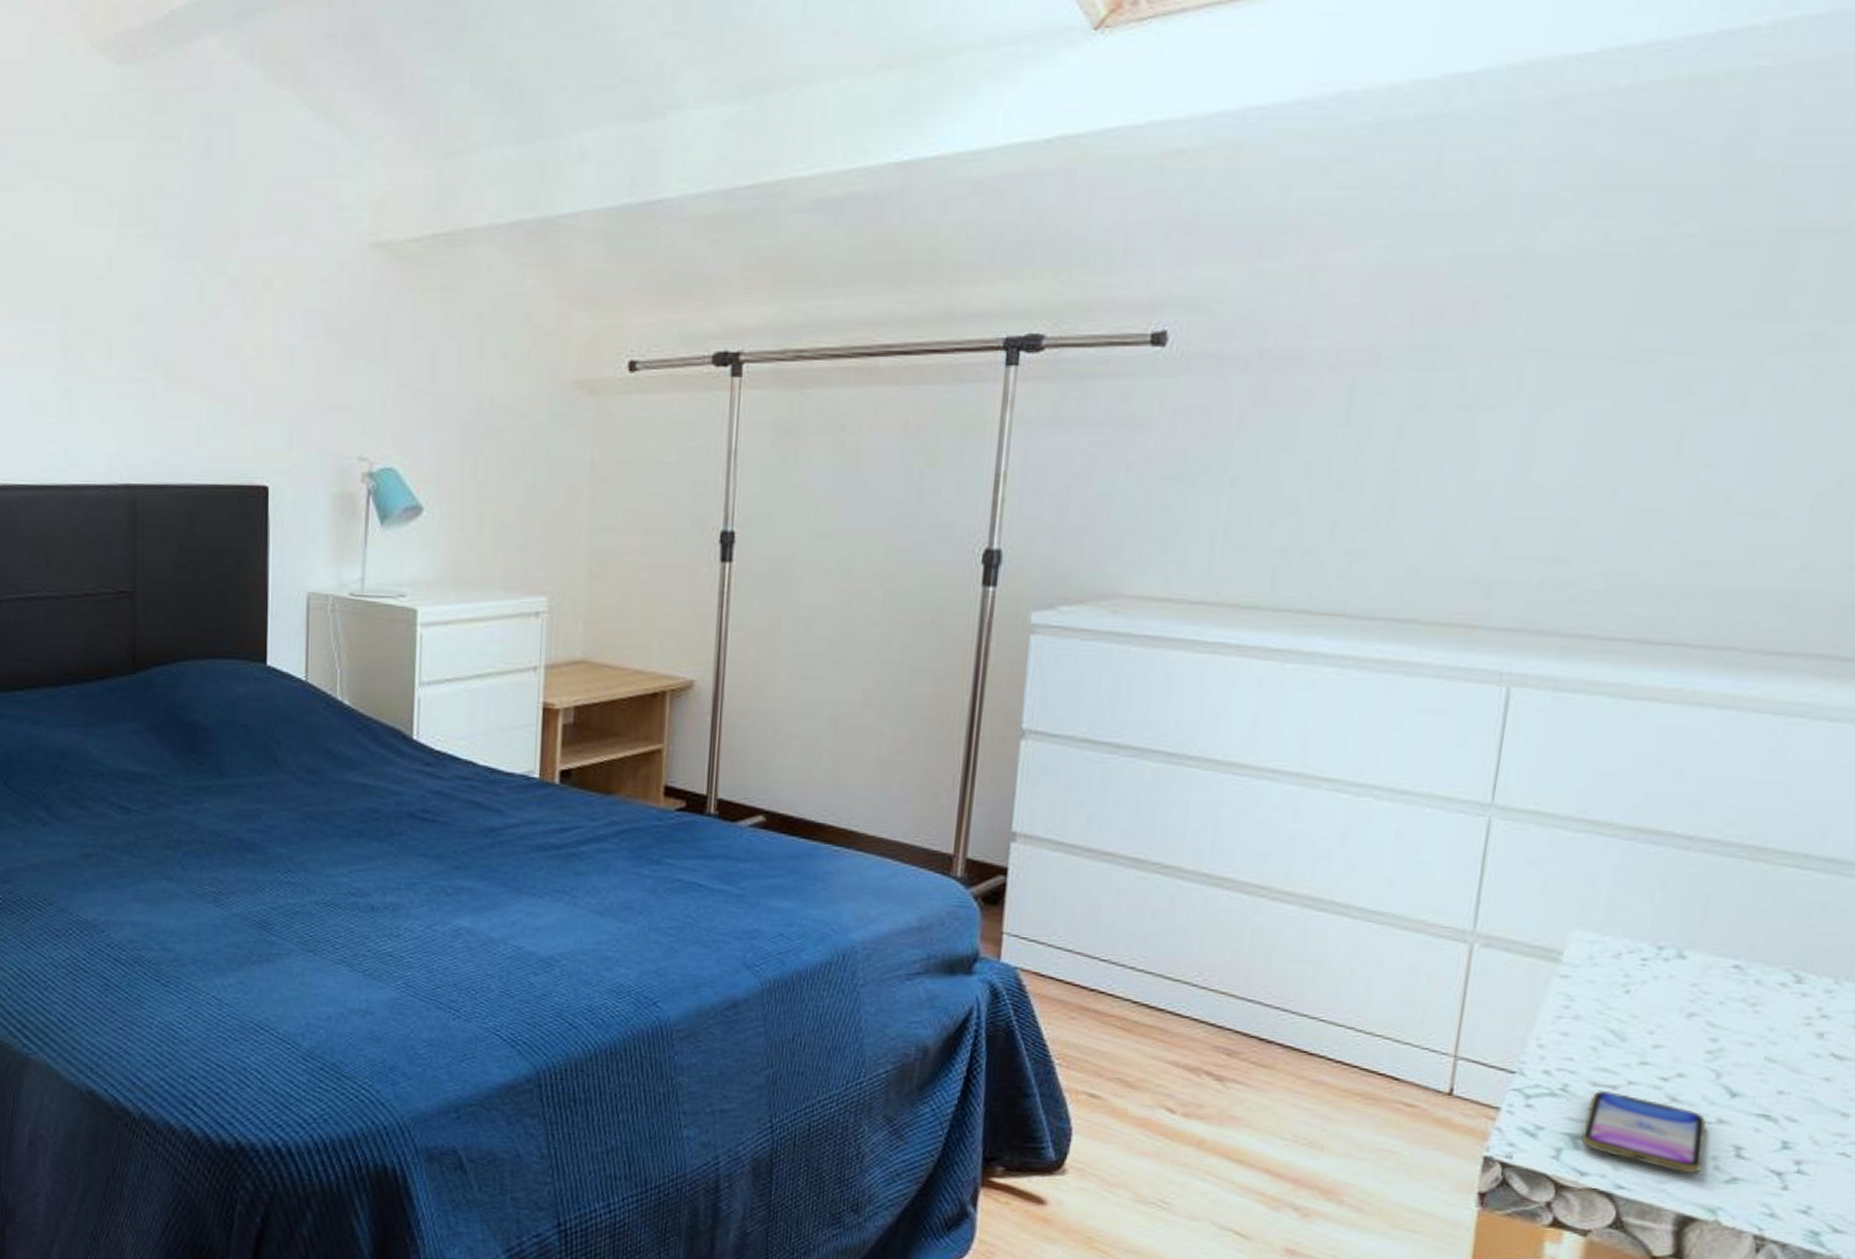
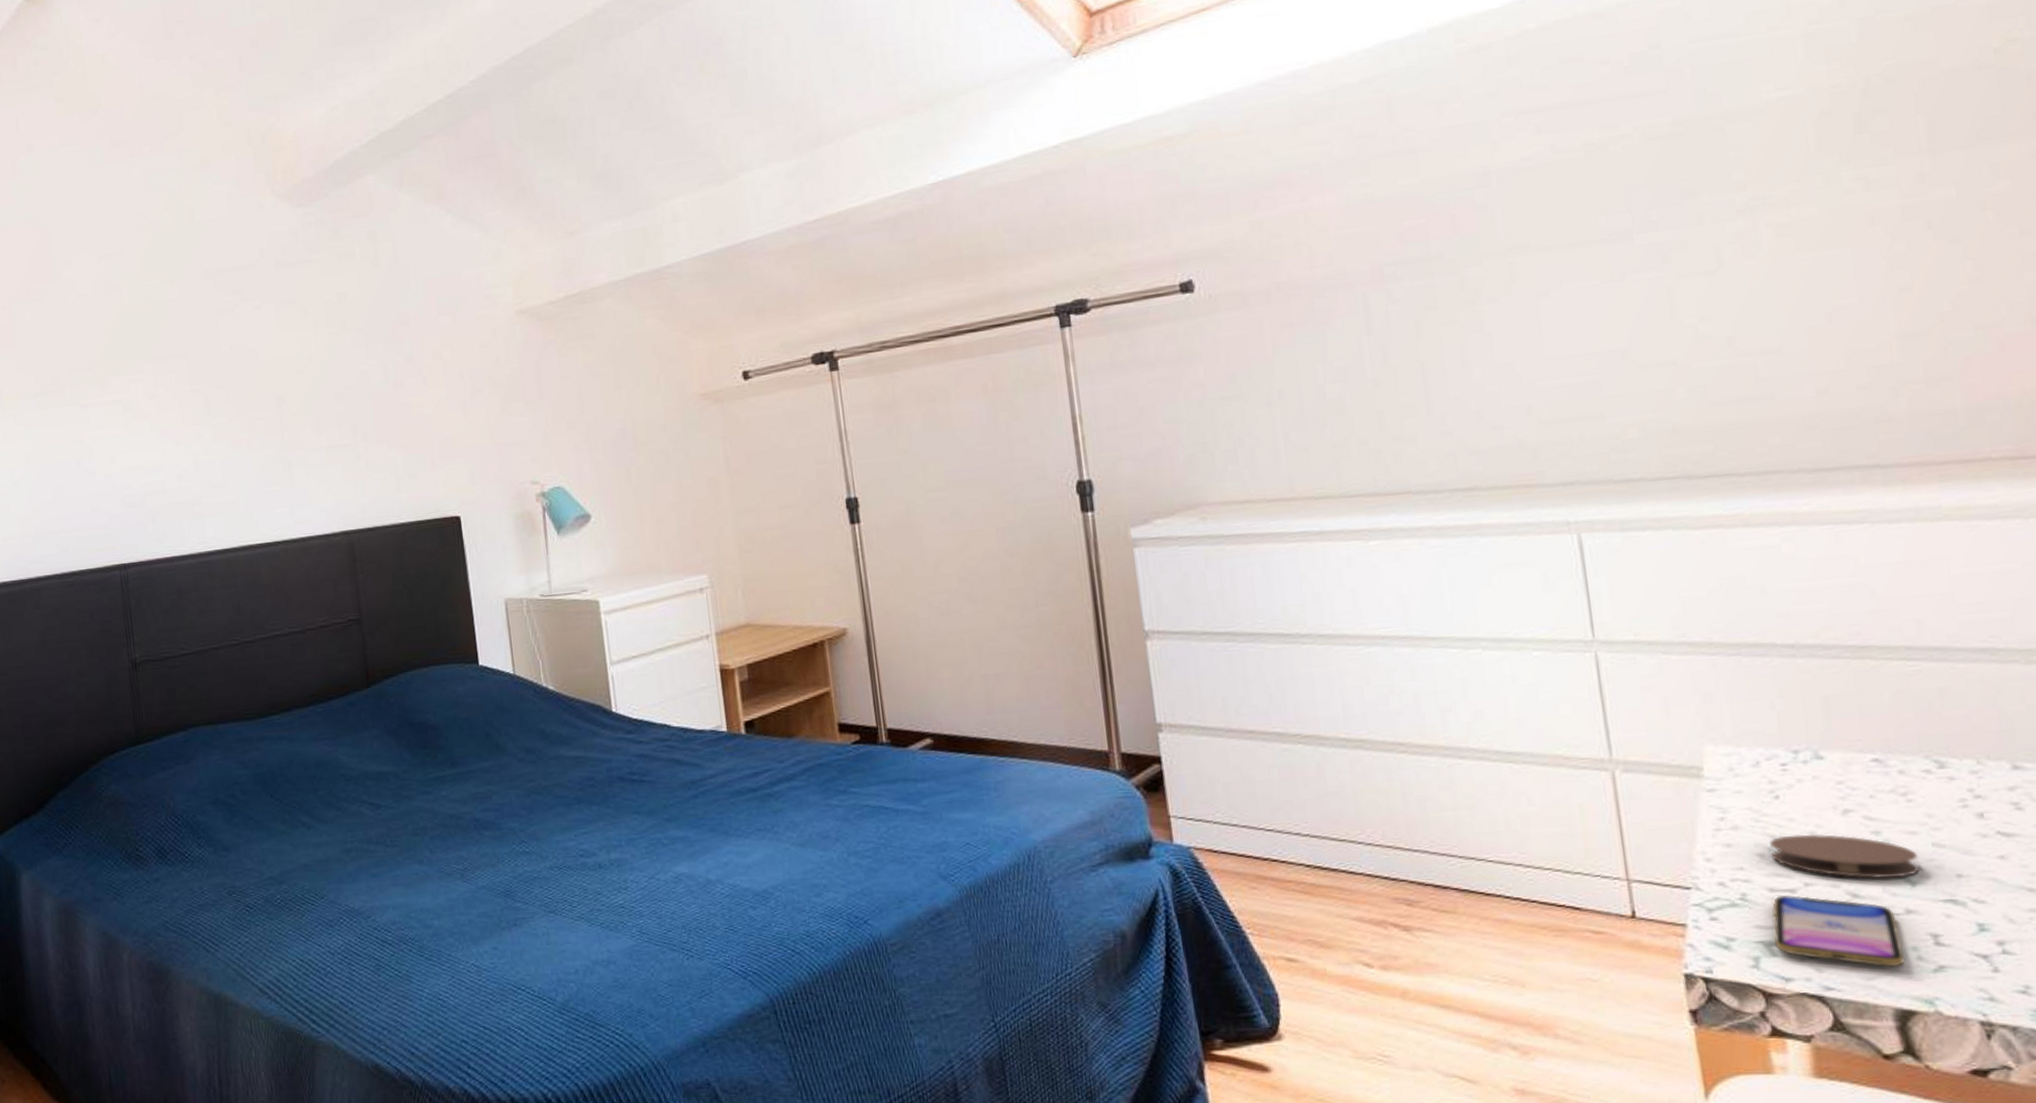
coaster: none [1603,1031,1747,1087] -> present [1768,833,1919,879]

